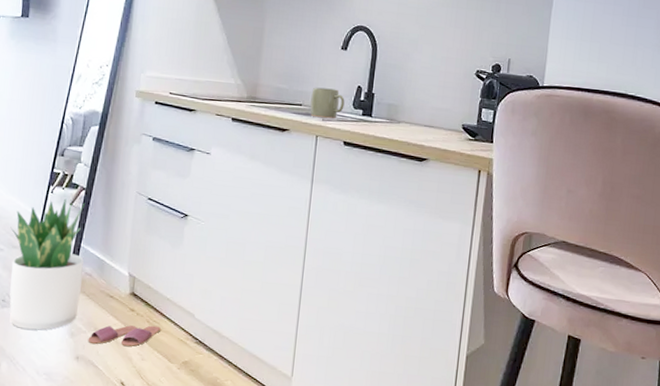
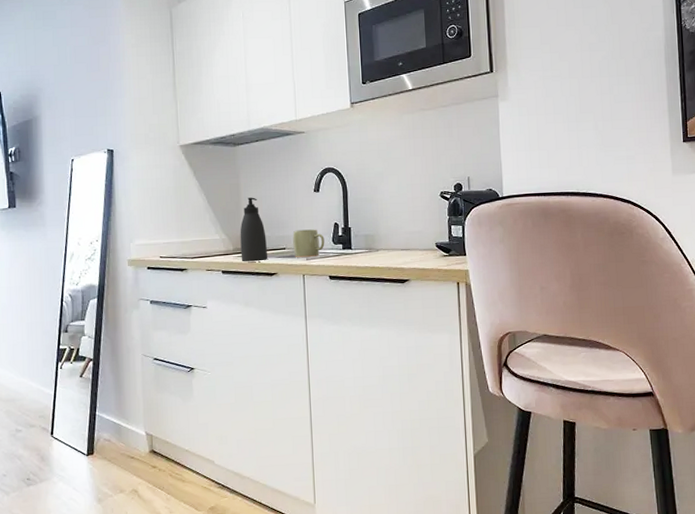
planter: present [9,198,86,331] -> none [25,372,103,503]
slippers: present [88,325,161,347] -> none [115,478,184,506]
soap dispenser: none [253,44,284,115] -> present [240,197,267,262]

